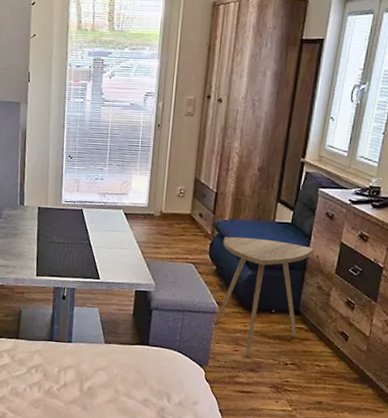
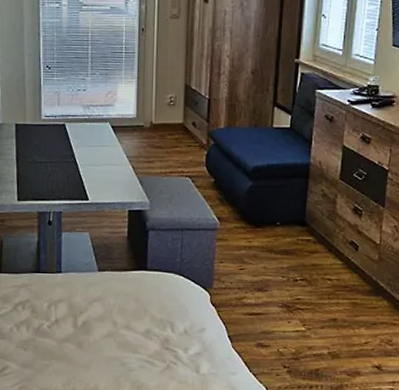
side table: present [215,237,313,356] -> none [217,145,314,274]

